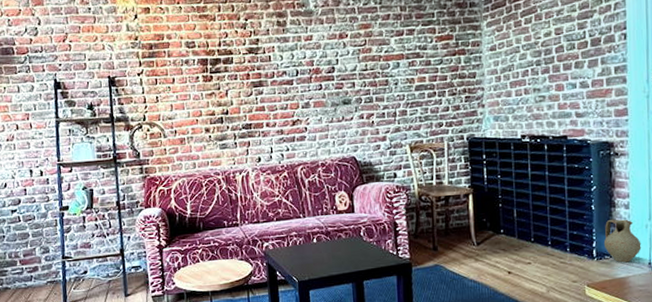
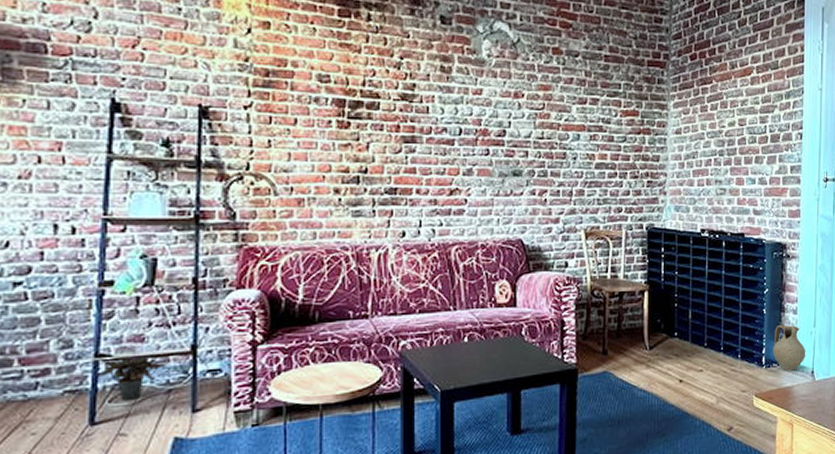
potted plant: none [63,257,108,289] -> present [93,355,170,401]

